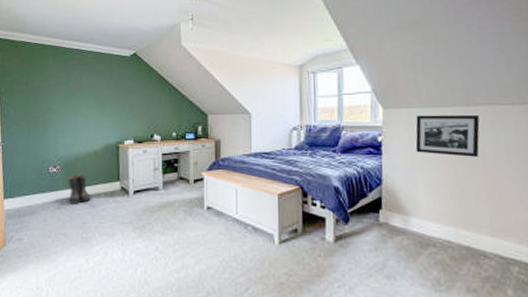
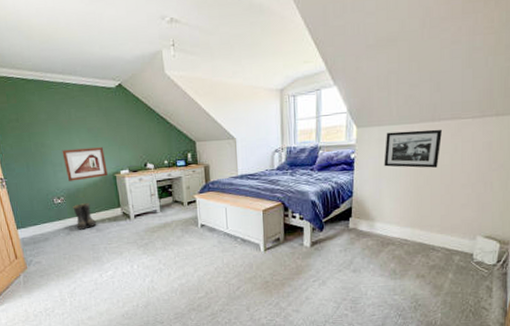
picture frame: none [66,115,111,149] -> present [62,147,108,181]

